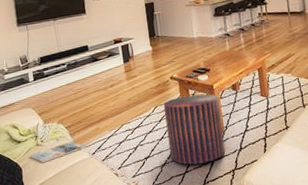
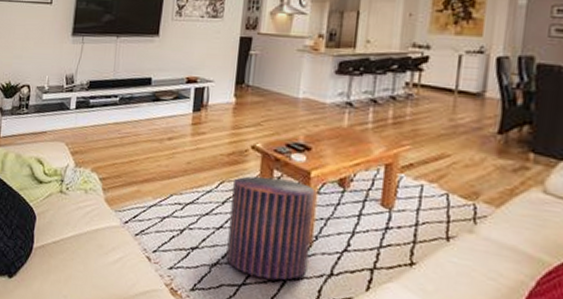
magazine: present [30,141,88,163] -> none [49,198,121,217]

